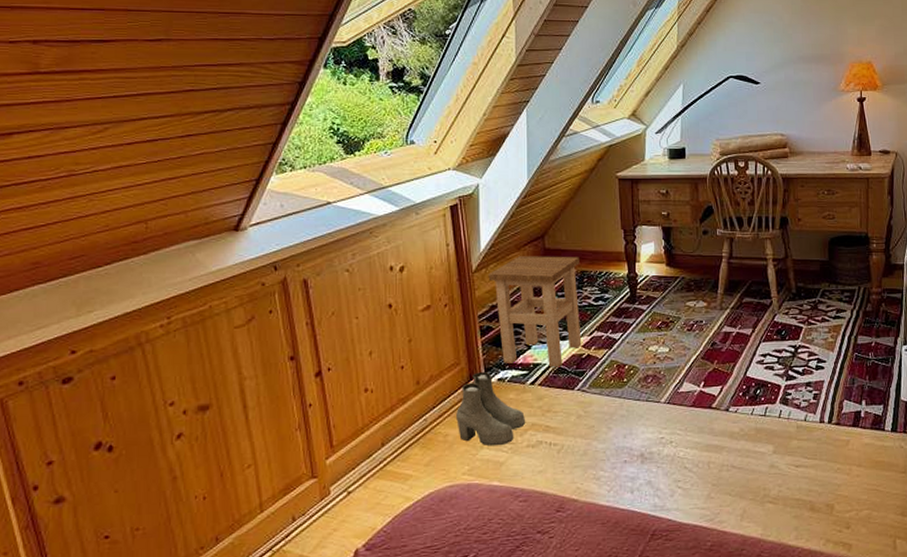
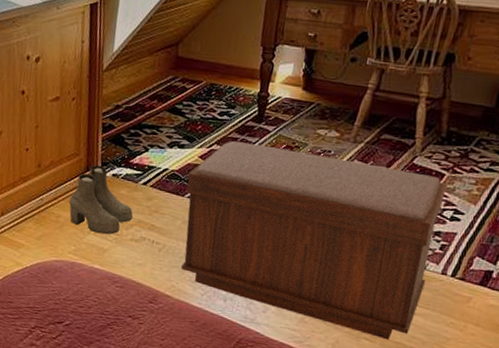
stool: present [488,256,582,368] -> none [117,61,211,173]
bench: none [574,325,809,499] -> present [181,141,446,340]

